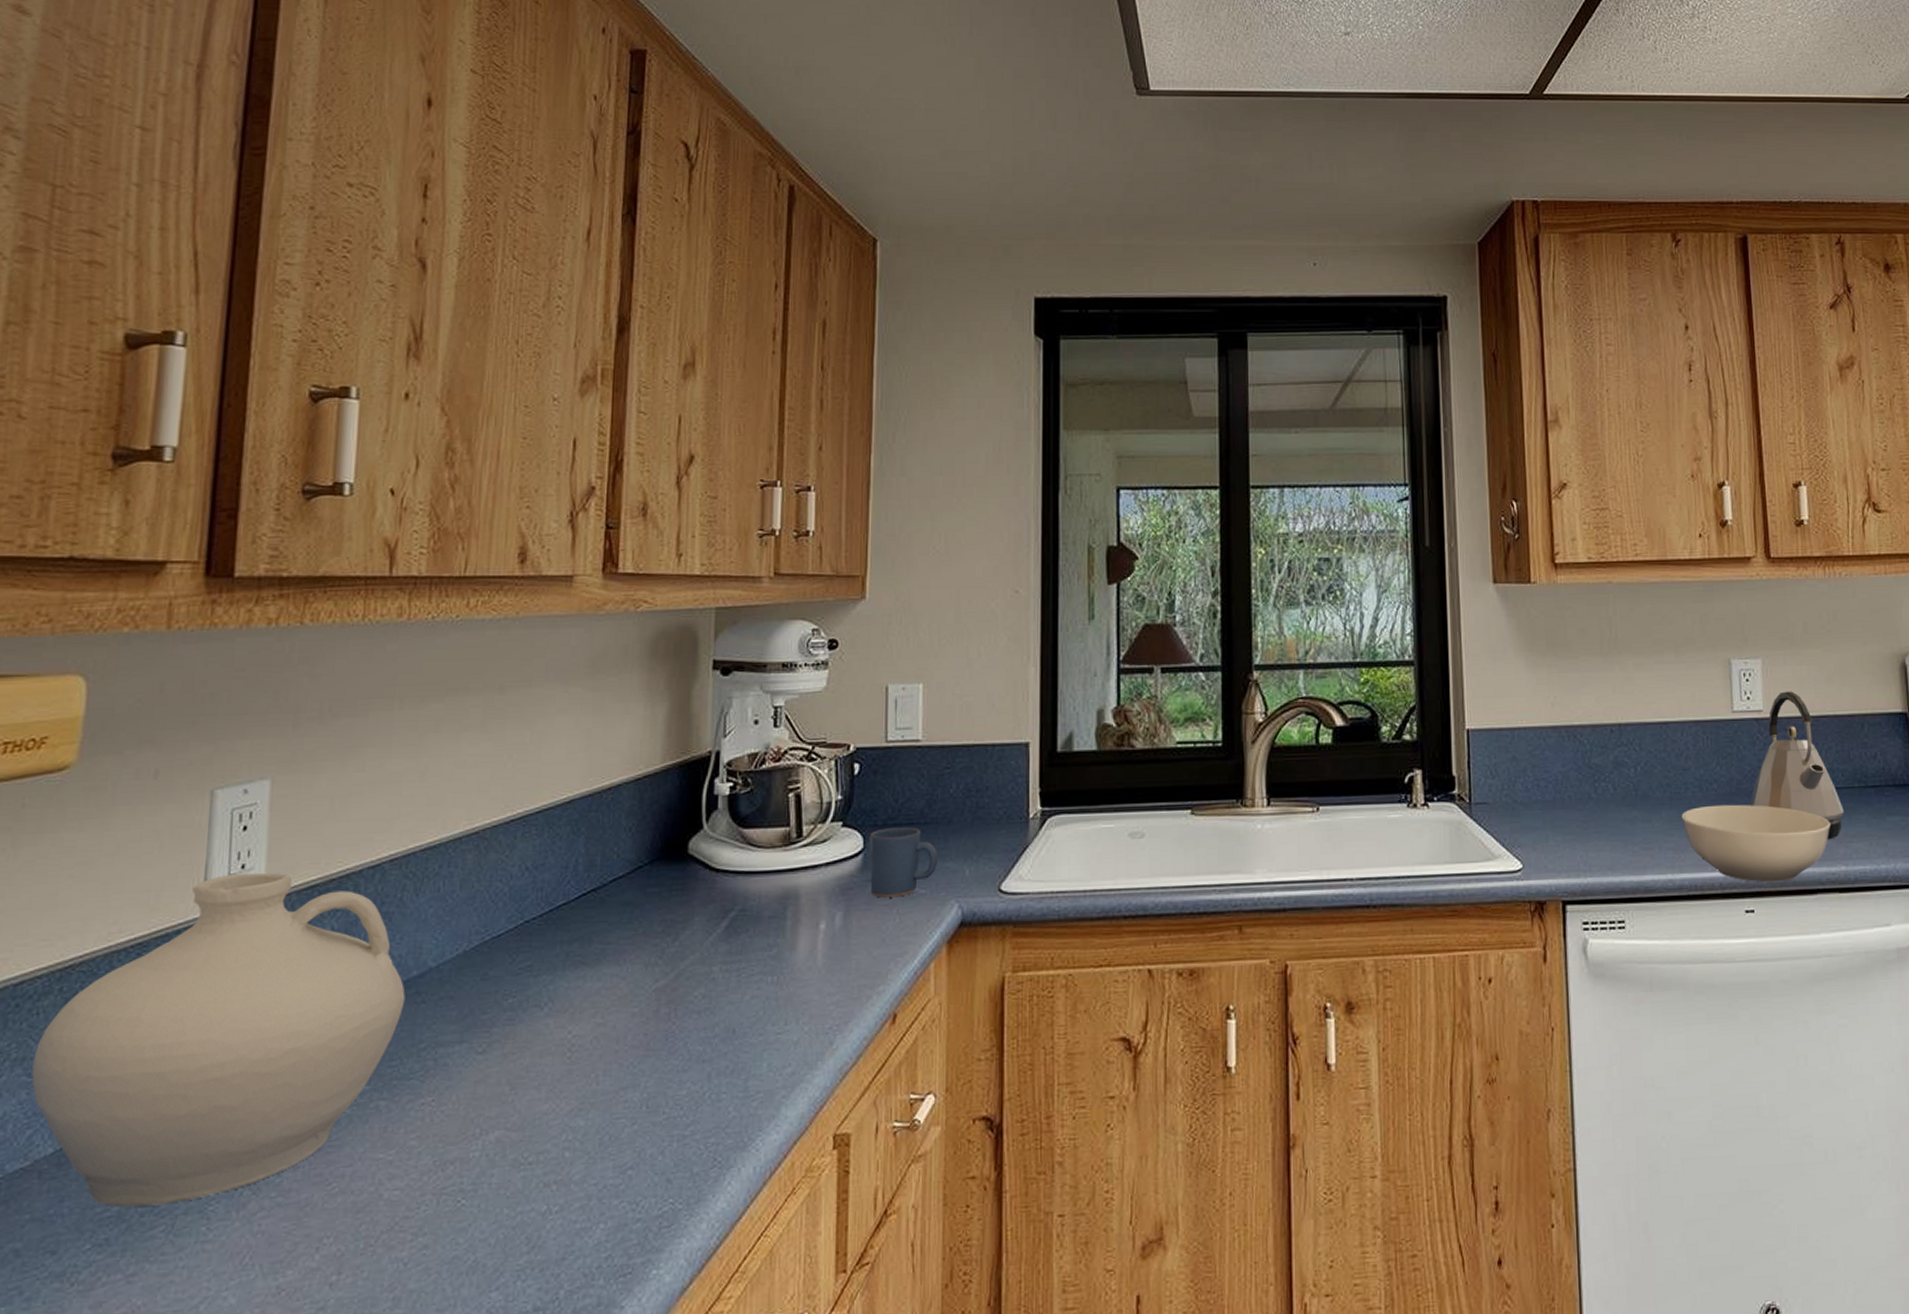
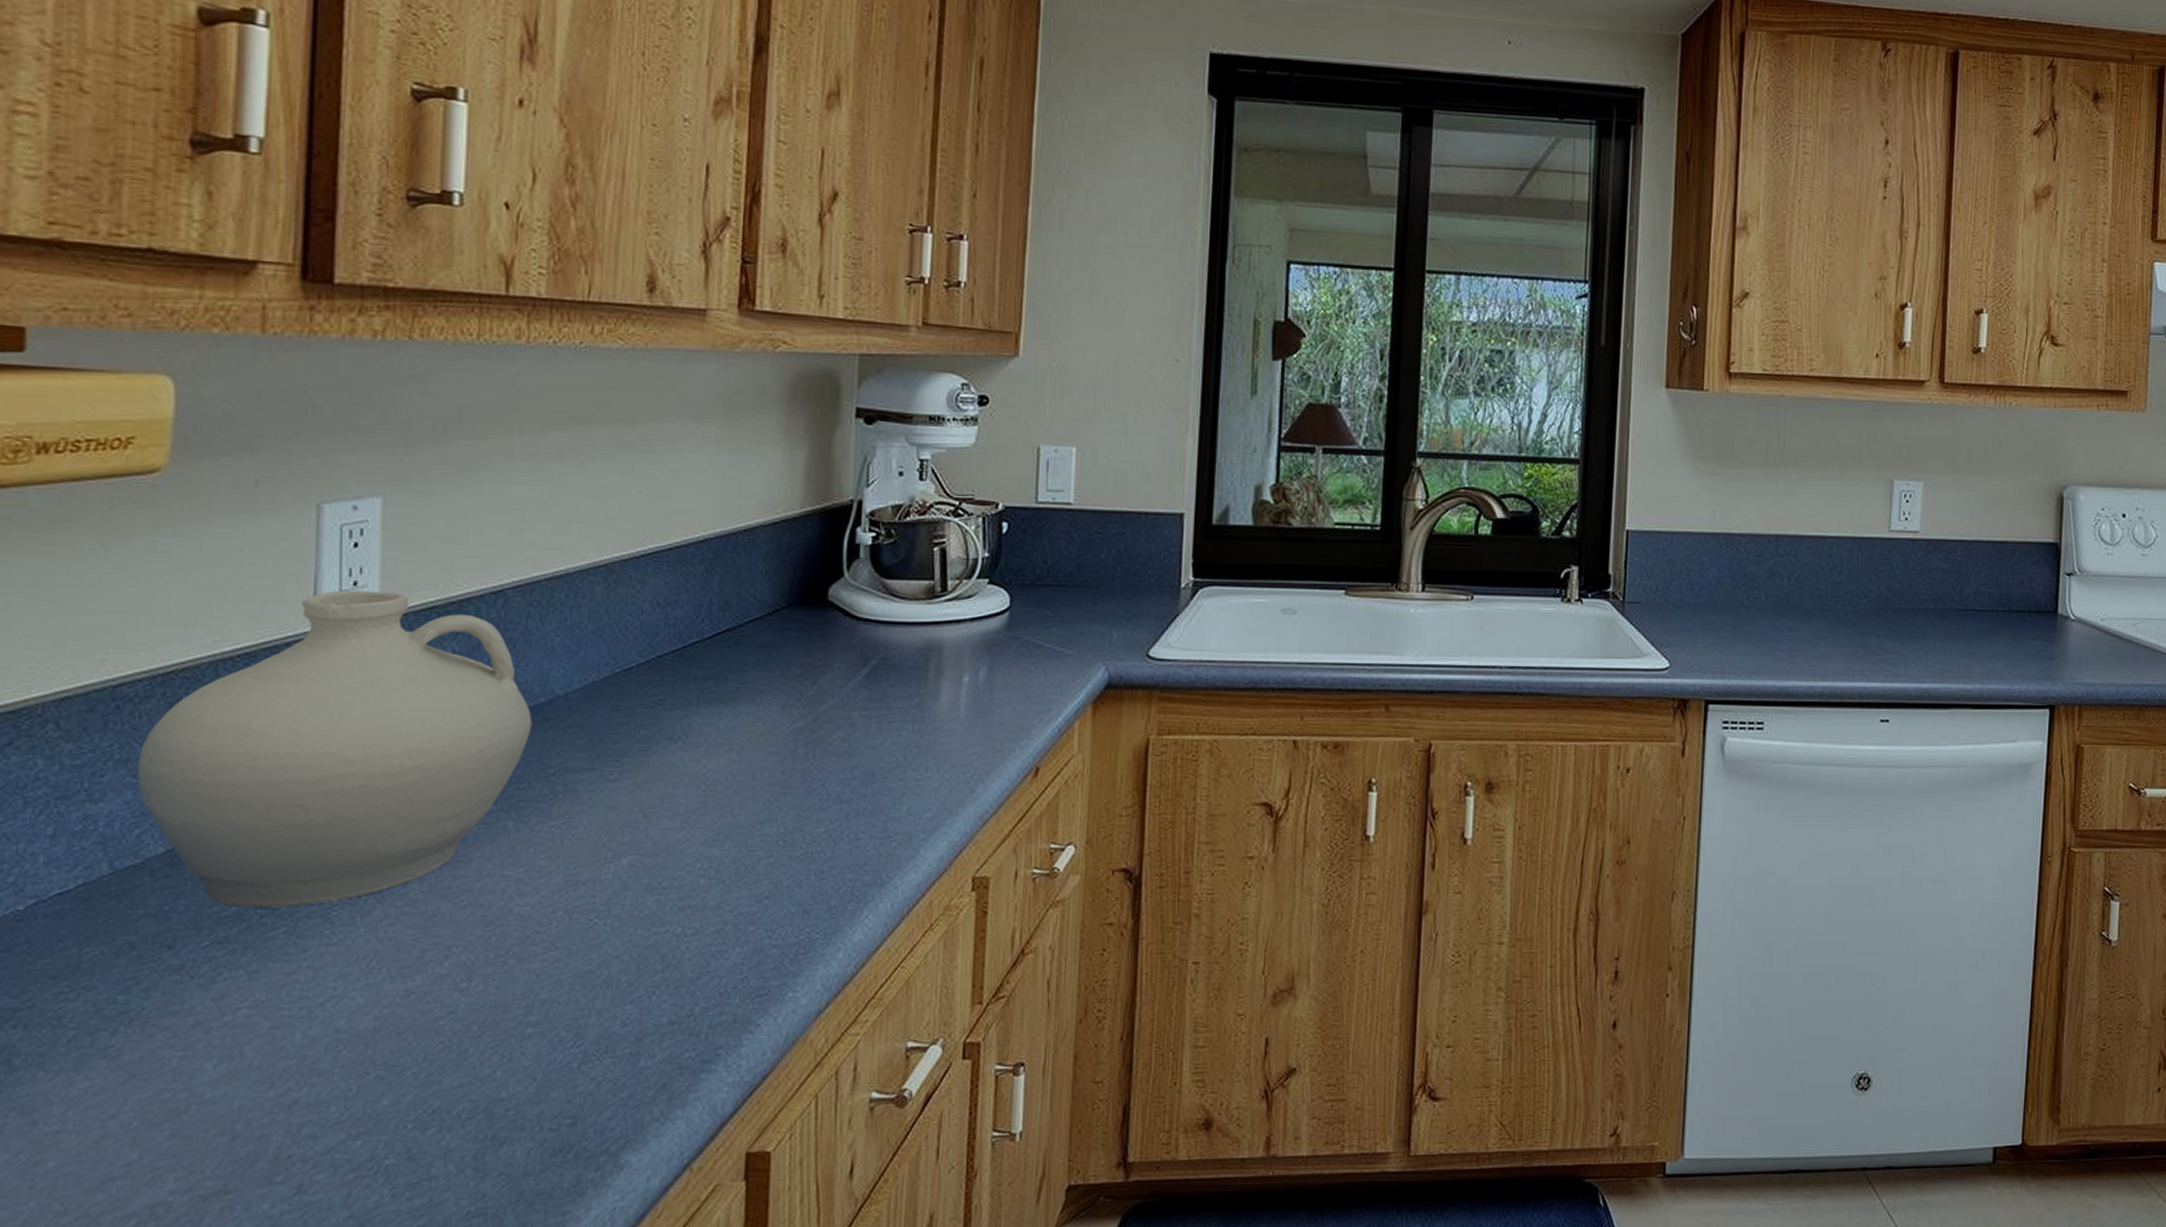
mug: present [869,827,938,898] -> none [1016,588,1086,656]
bowl: present [1681,804,1830,883] -> none [1828,619,1971,695]
kettle: present [1749,691,1844,840] -> none [1895,514,1986,659]

